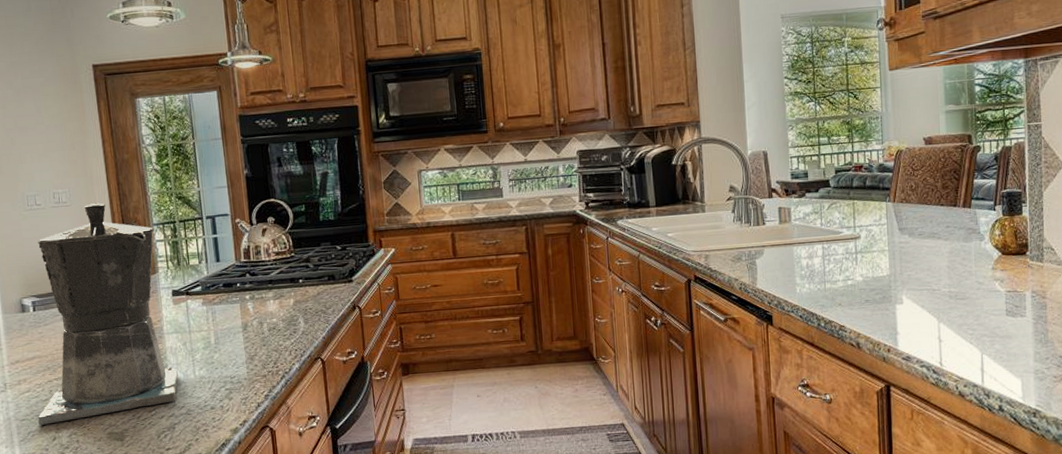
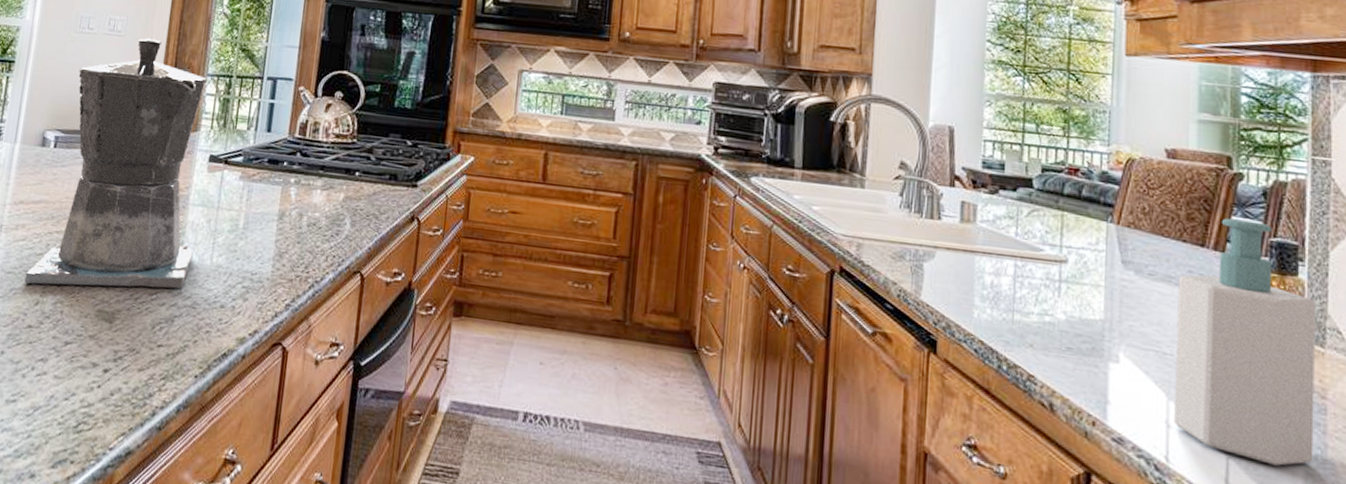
soap bottle: none [940,180,1039,352] -> present [1174,218,1316,466]

